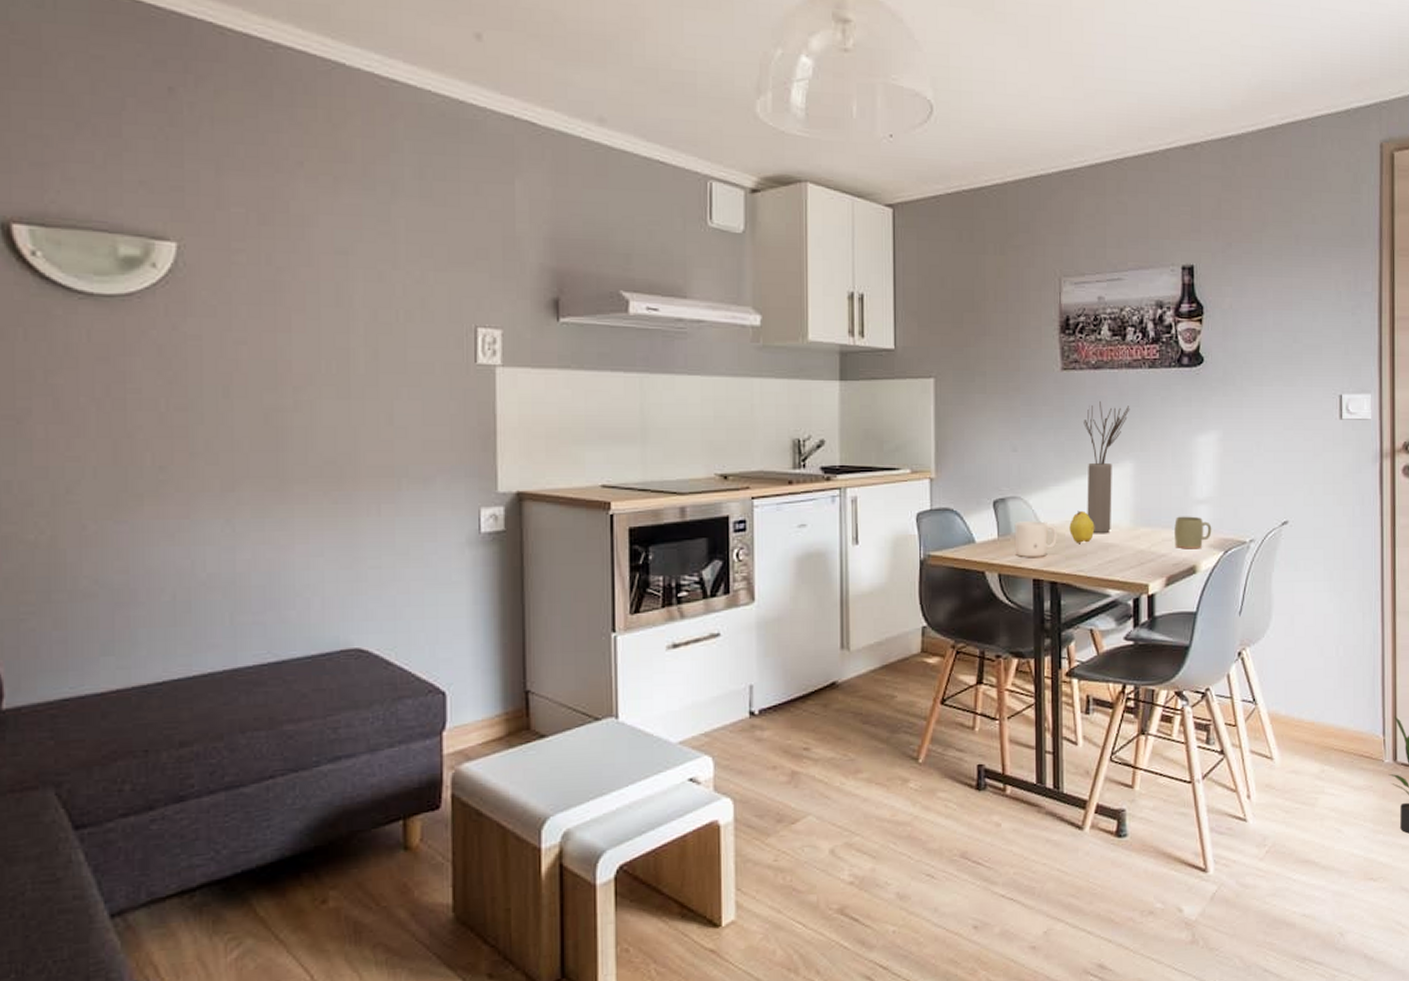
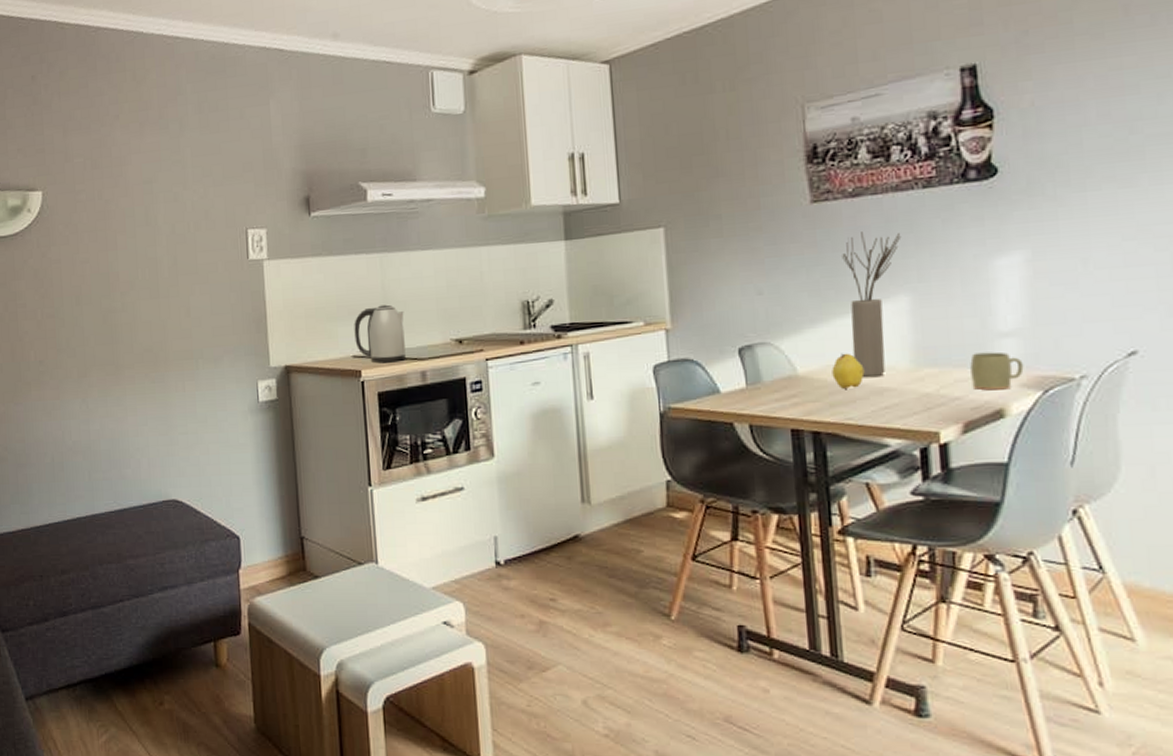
kettle: none [605,430,665,496] -> present [354,304,406,364]
mug: present [1014,521,1057,557] -> none [765,366,818,406]

